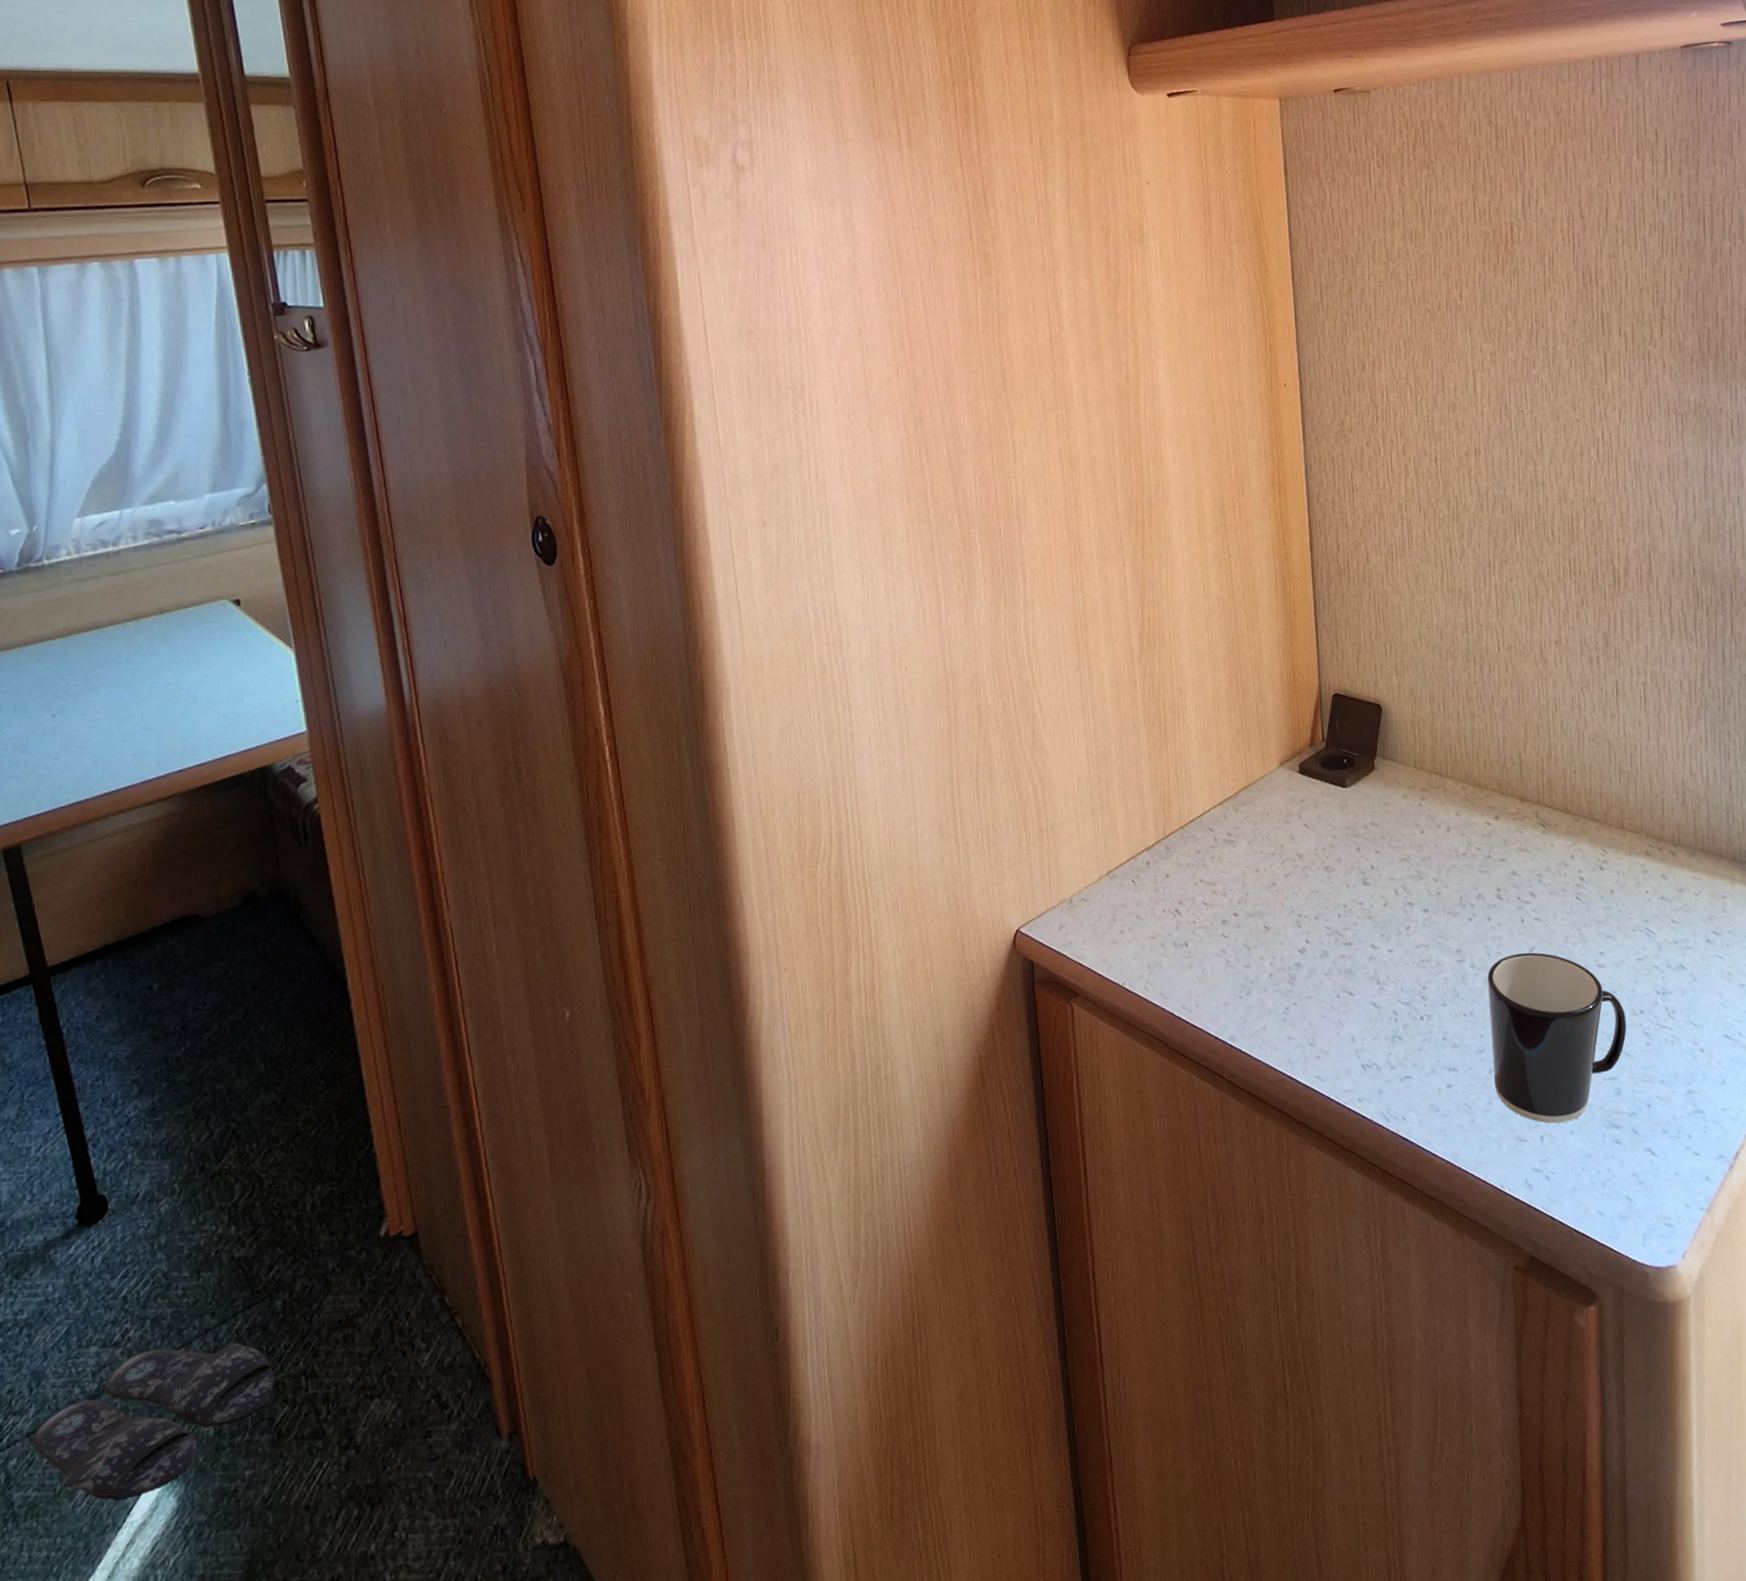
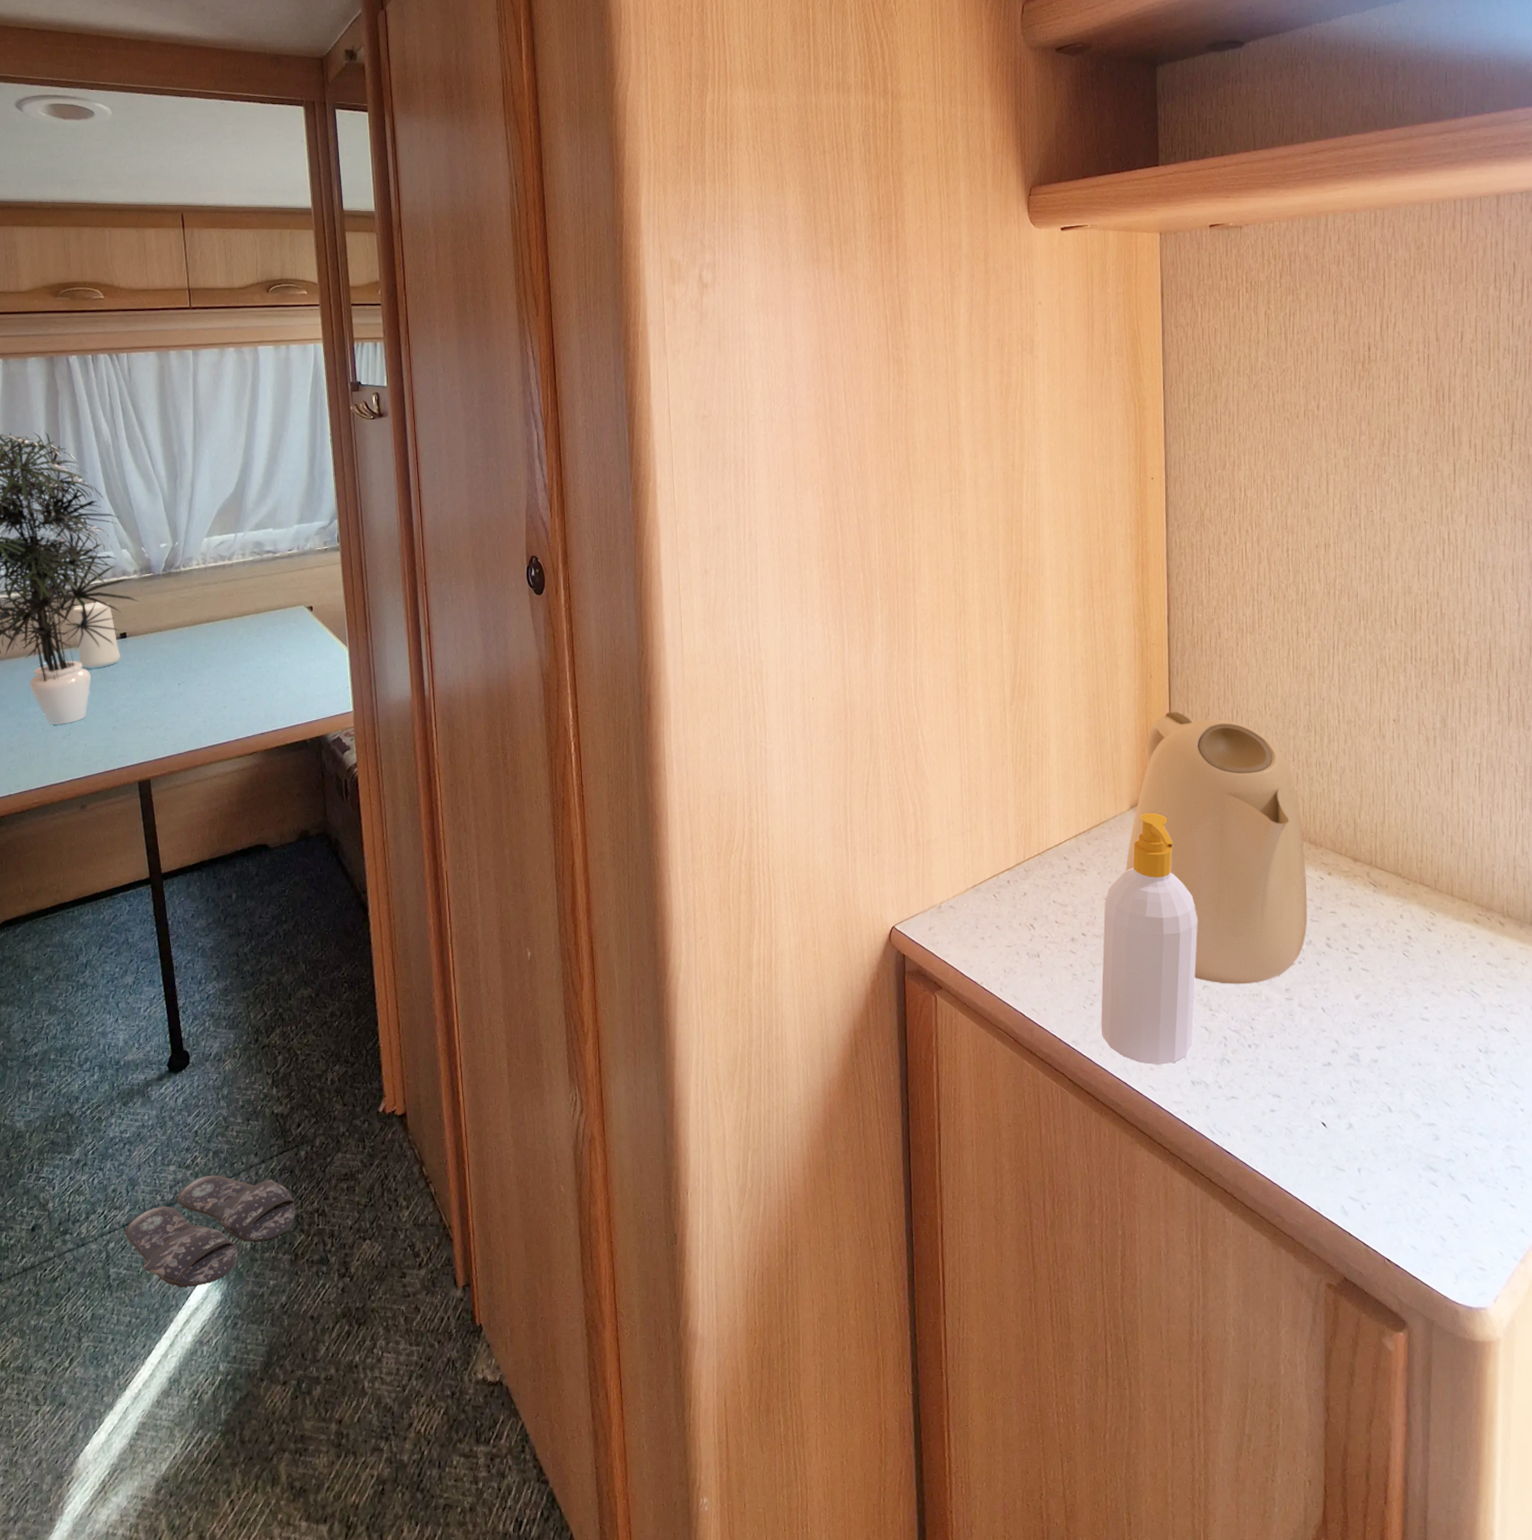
soap bottle: none [1257,767,1361,1053] -> present [1101,812,1198,1065]
kettle: none [1278,651,1476,953] -> present [1126,711,1308,984]
mug: present [1488,952,1627,1124] -> none [1314,999,1447,1158]

